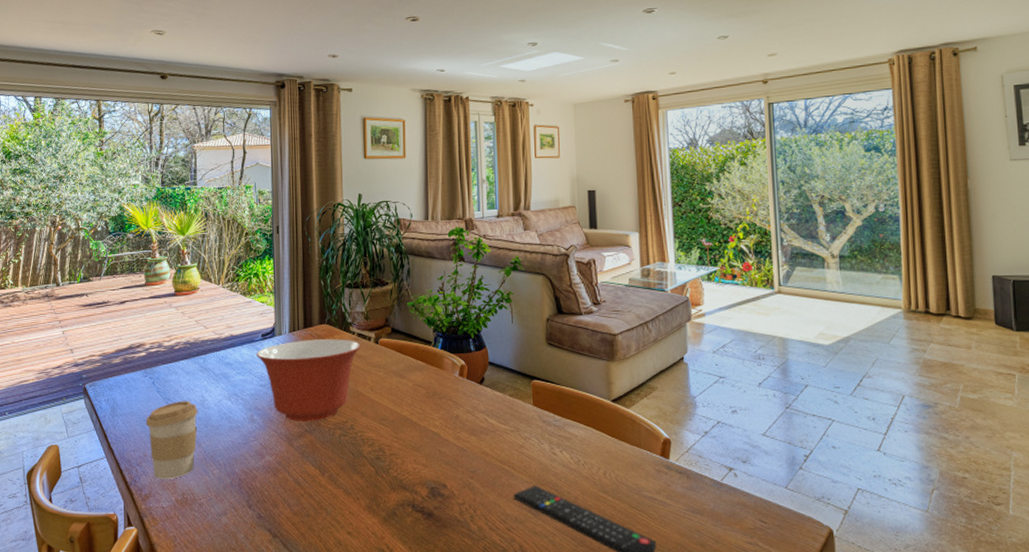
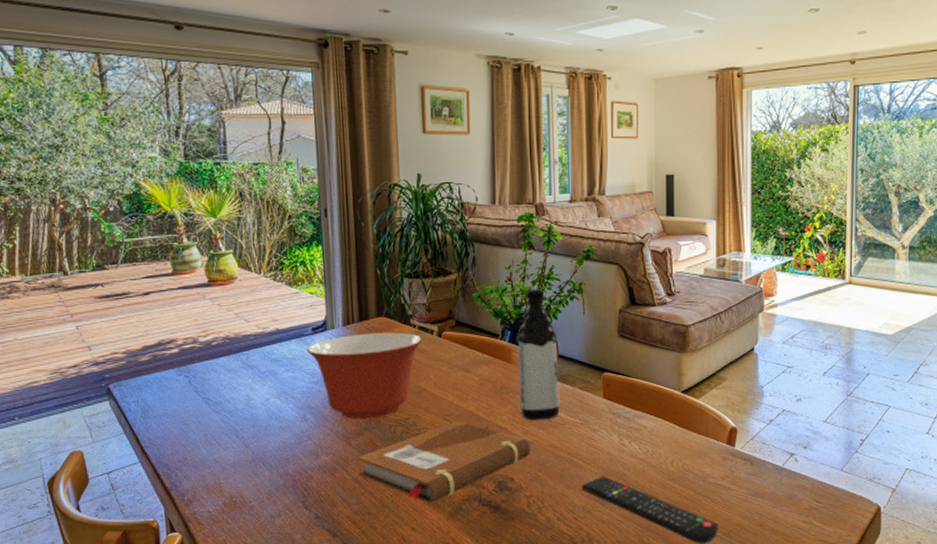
coffee cup: present [145,400,198,479] -> none [183,399,244,483]
notebook: none [299,425,462,508] -> present [357,421,530,504]
water bottle: none [448,298,491,427] -> present [516,289,560,421]

